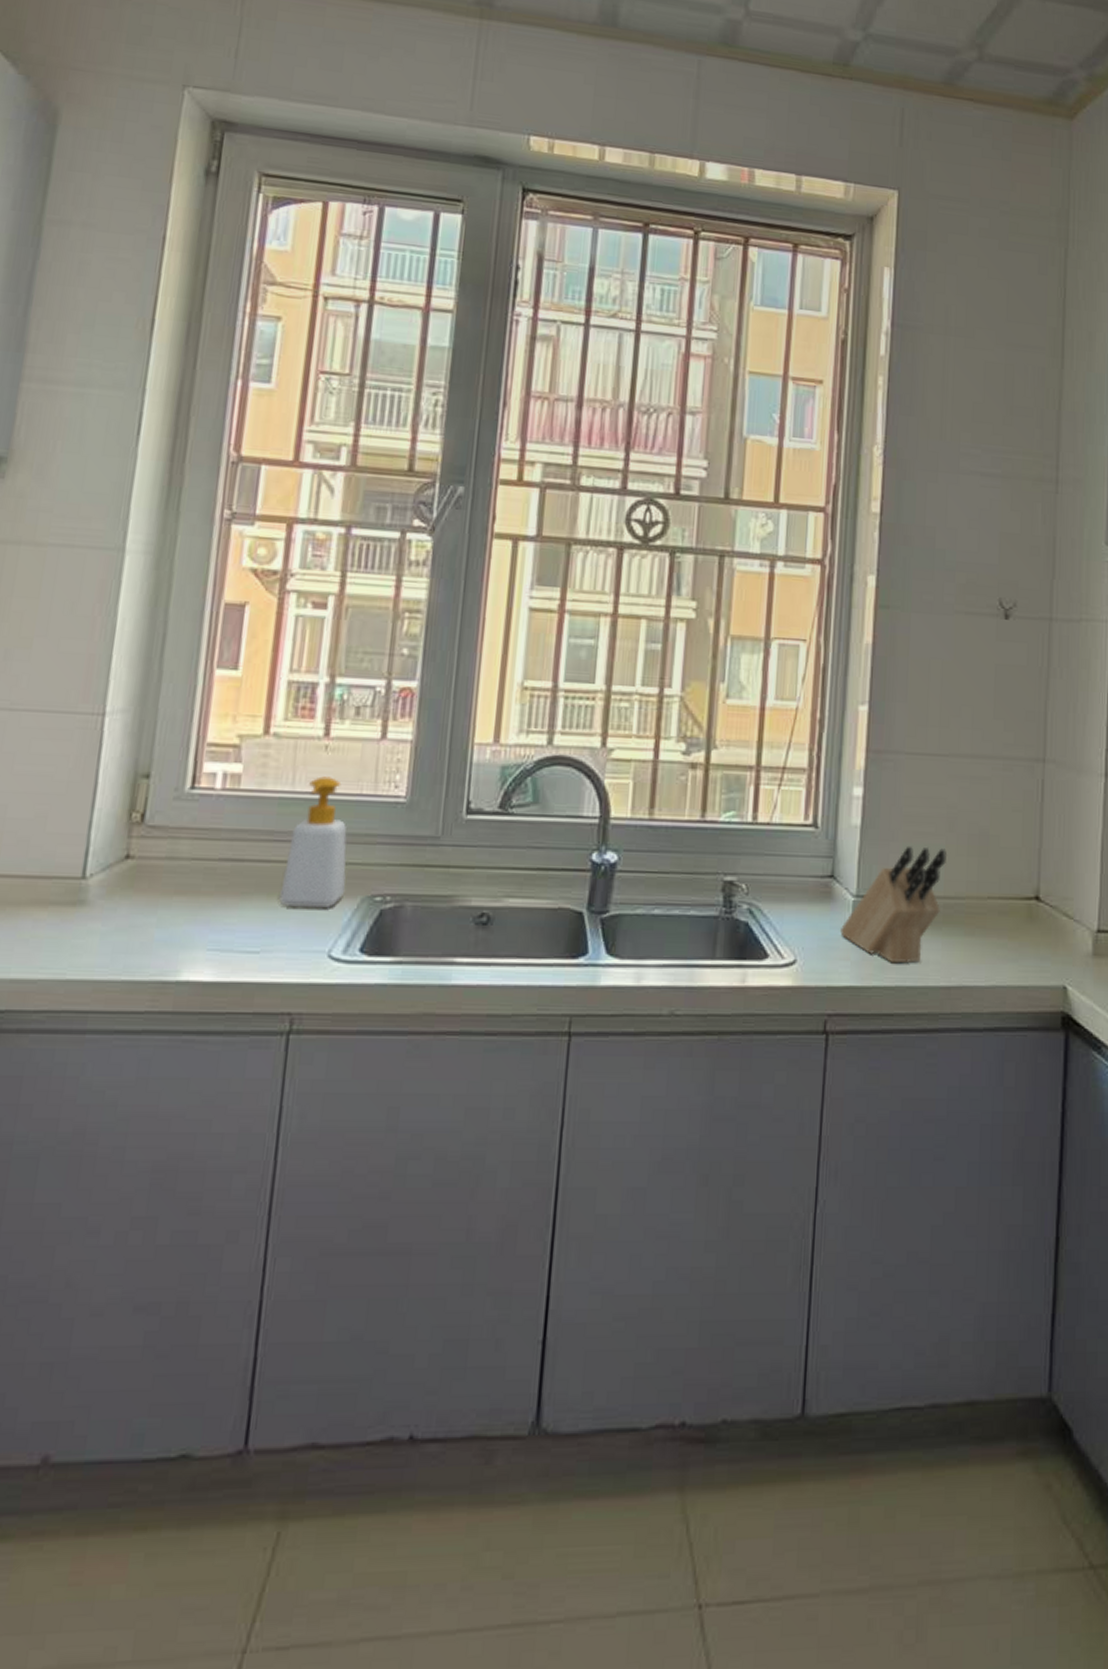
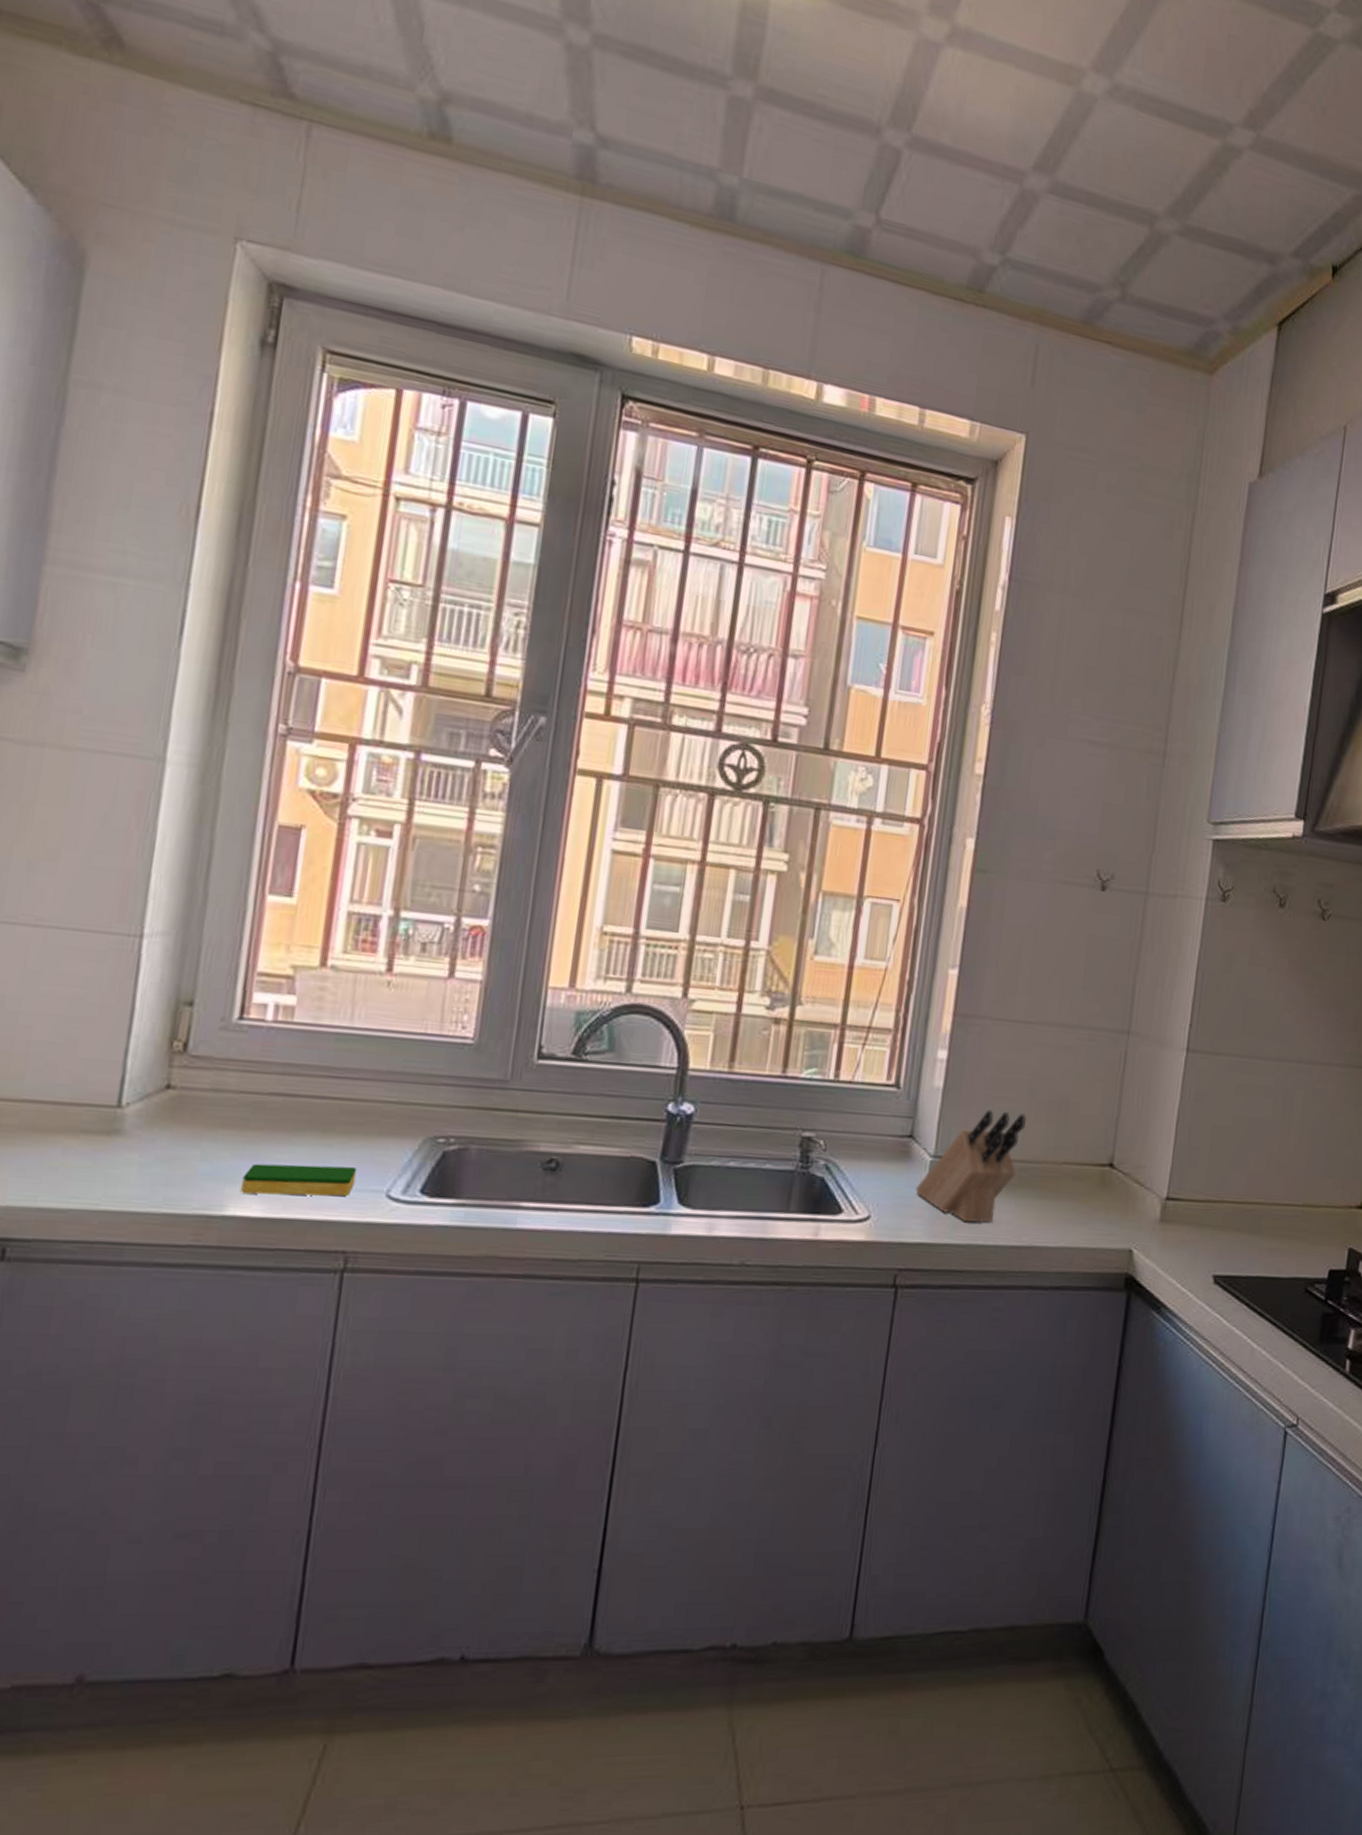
dish sponge: none [194,928,301,959] -> present [241,1163,357,1197]
soap bottle: present [279,776,348,908] -> none [335,1013,410,1147]

